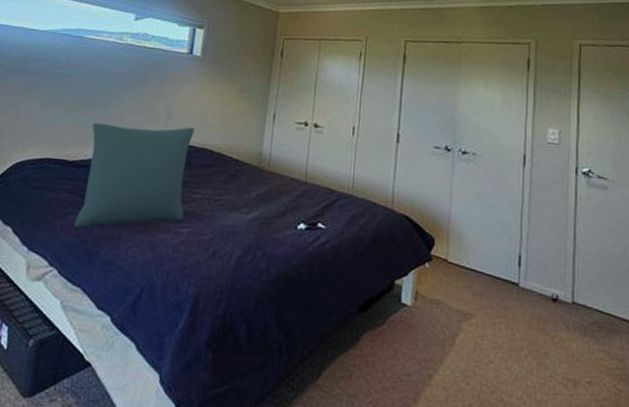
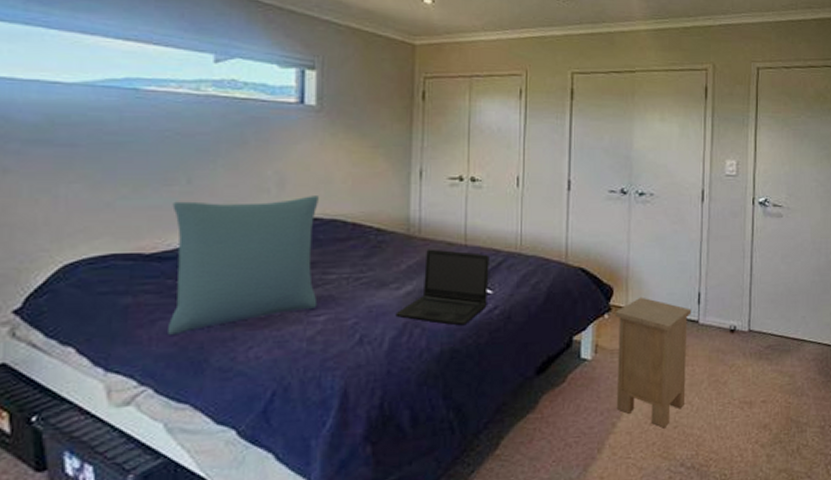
laptop: none [243,181,325,255] -> present [395,248,489,326]
nightstand: none [433,251,512,391] -> present [614,297,692,428]

